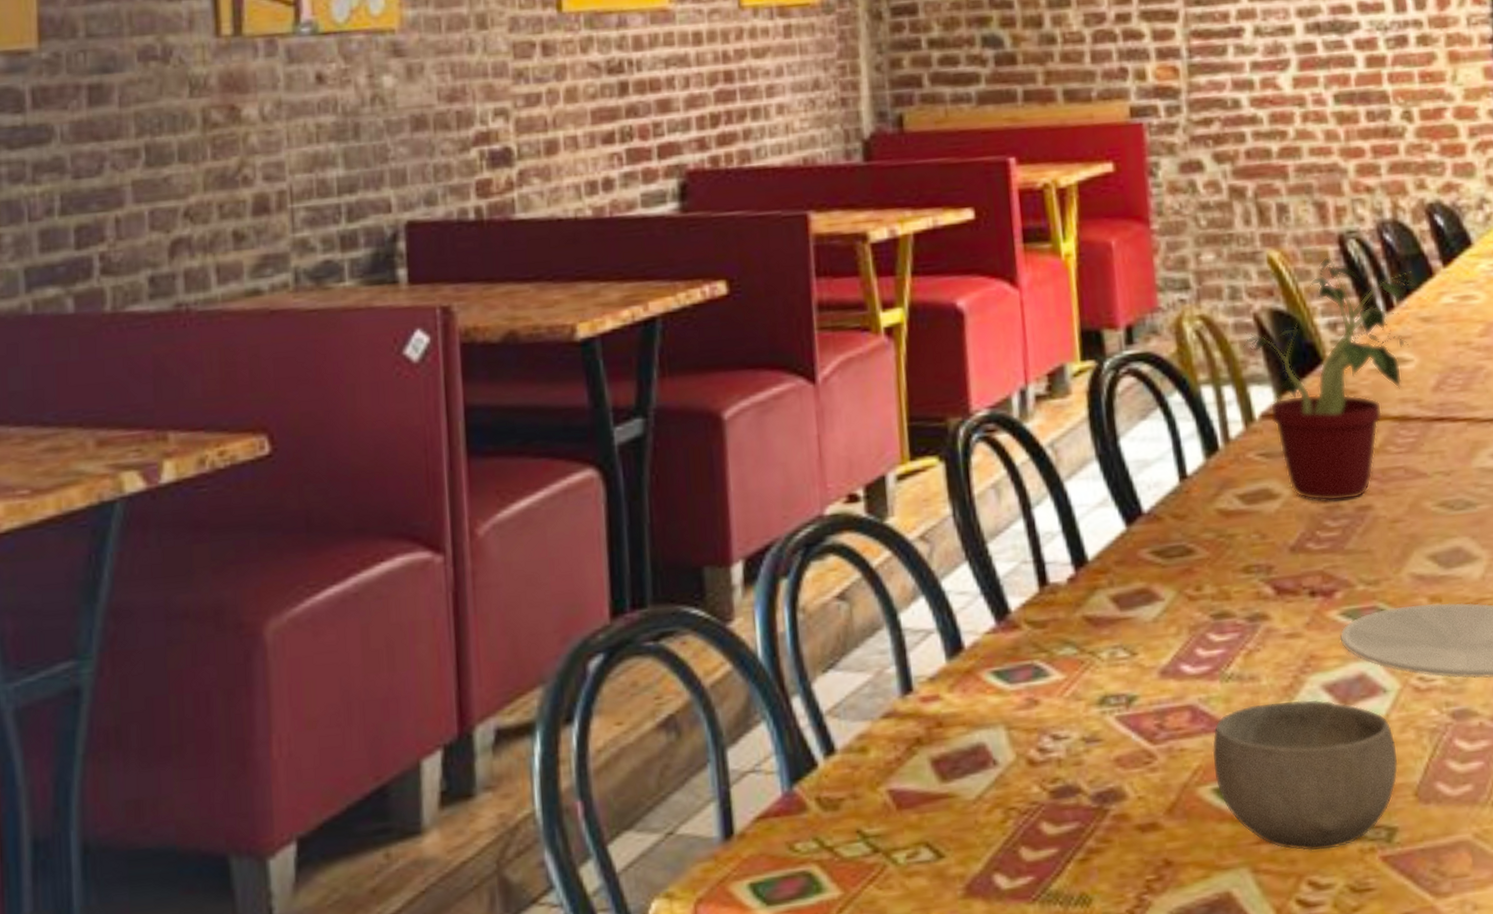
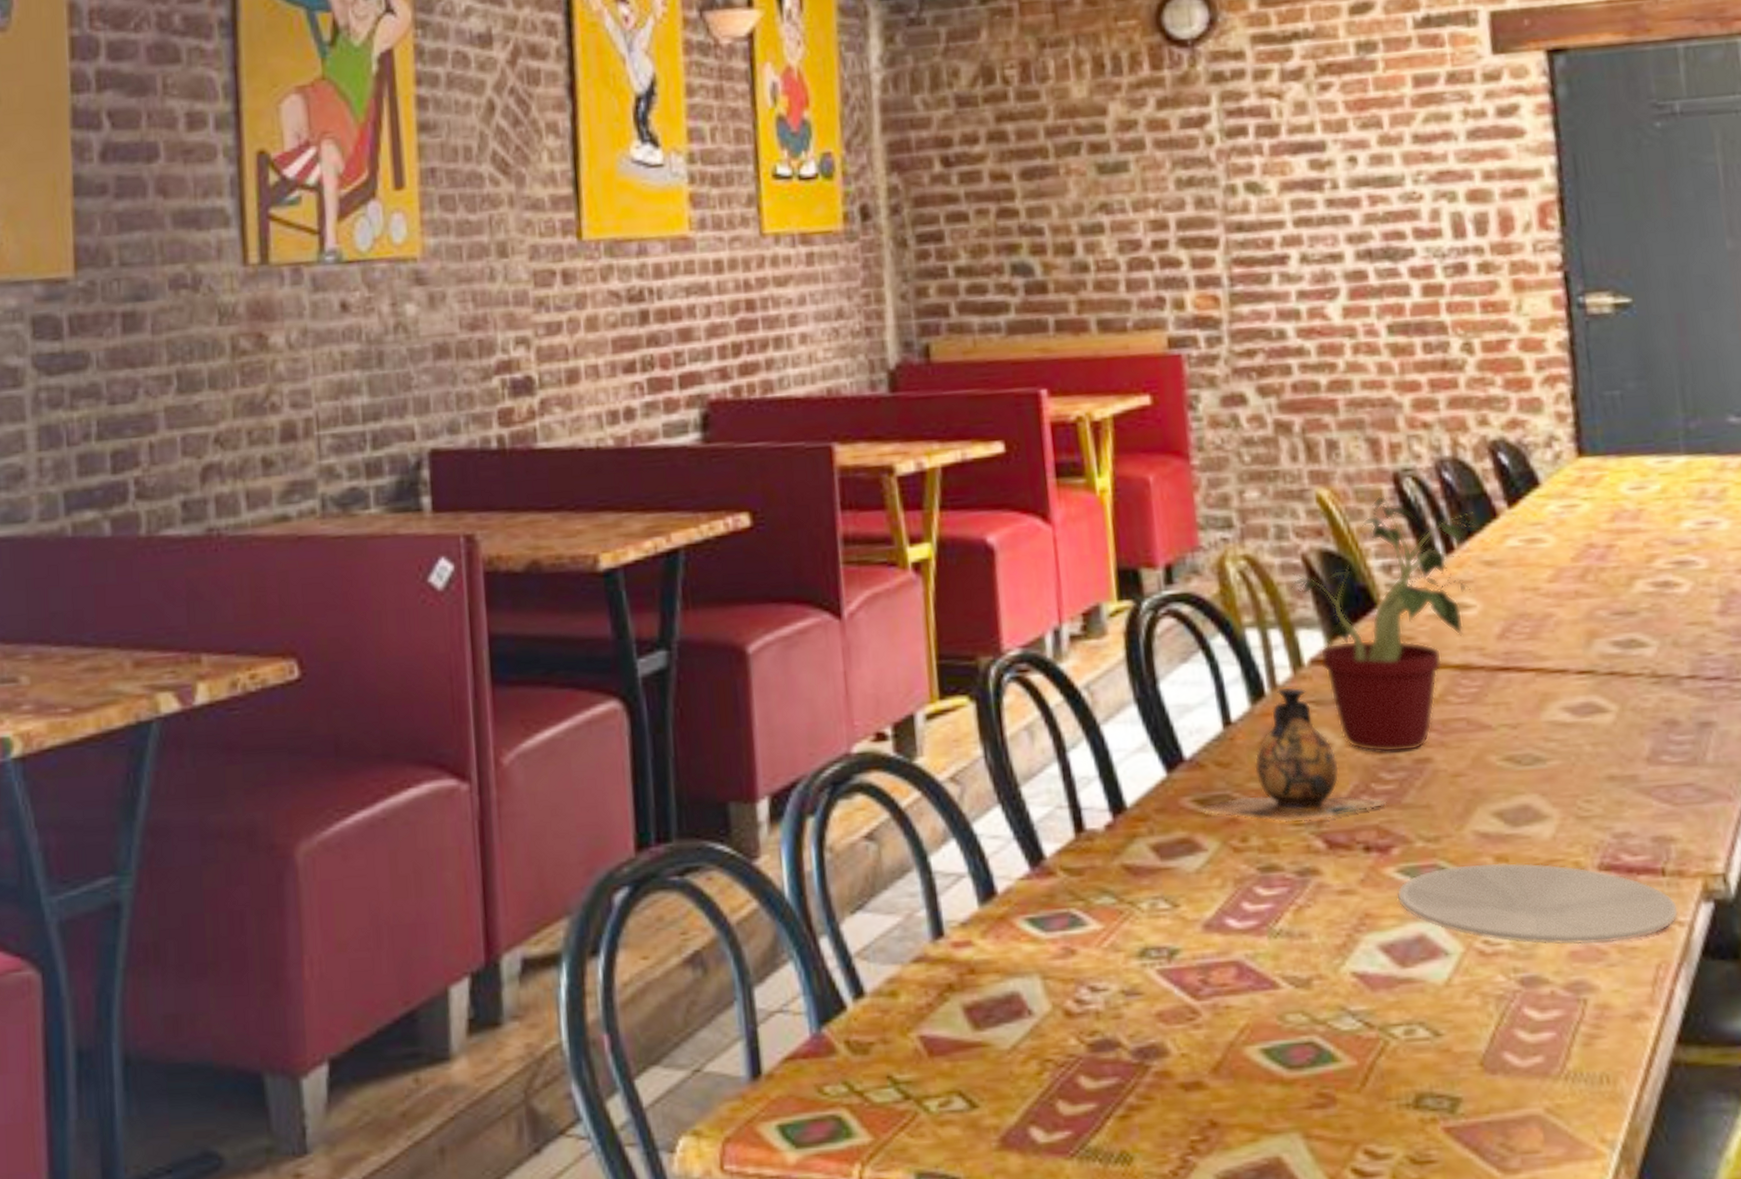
vase: none [1157,441,1331,571] -> present [1199,687,1387,823]
bowl: present [1212,700,1398,851] -> none [1260,960,1462,1119]

